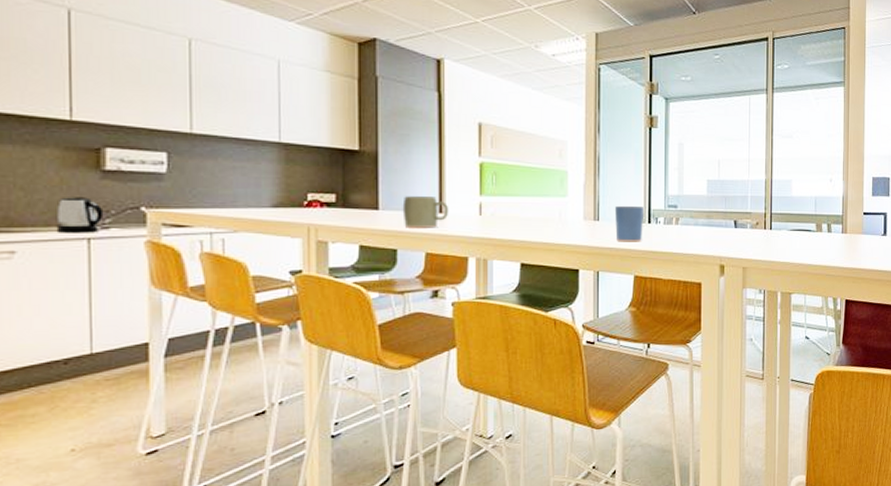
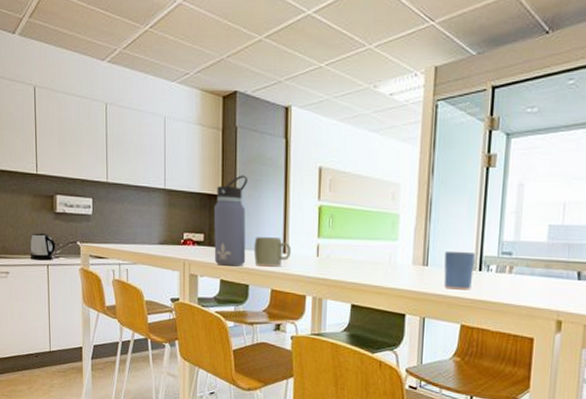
water bottle: none [350,128,393,229] -> present [214,175,247,266]

